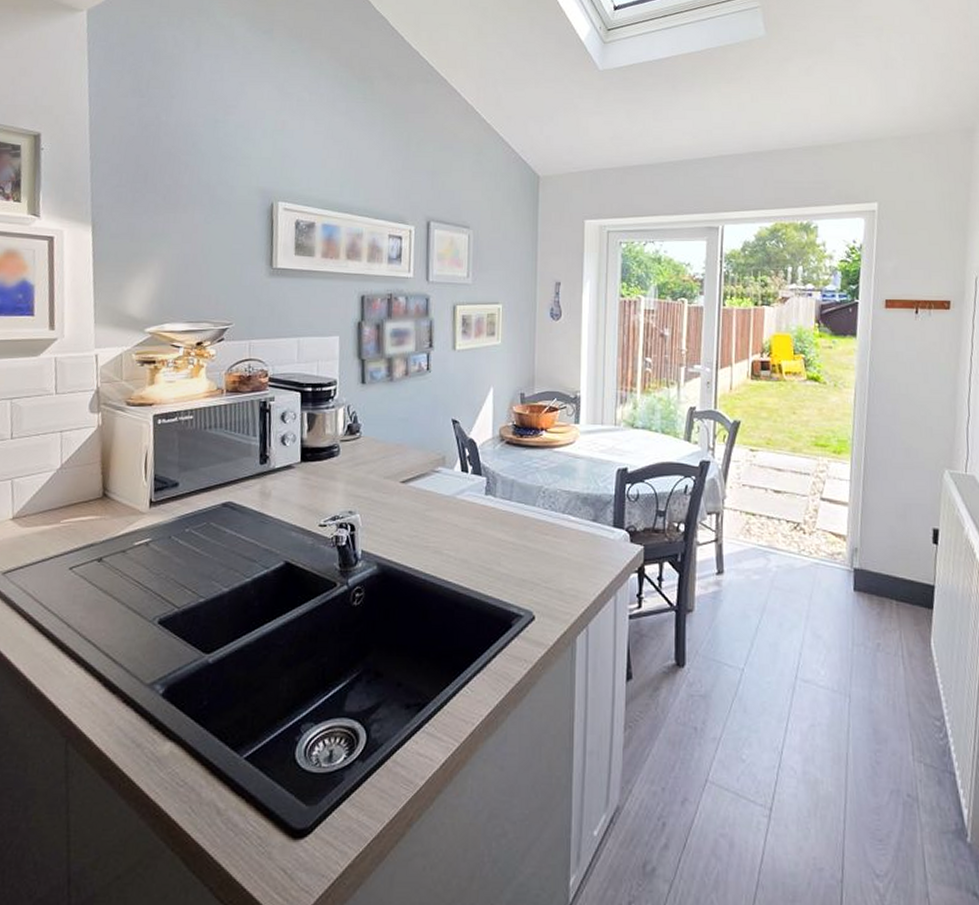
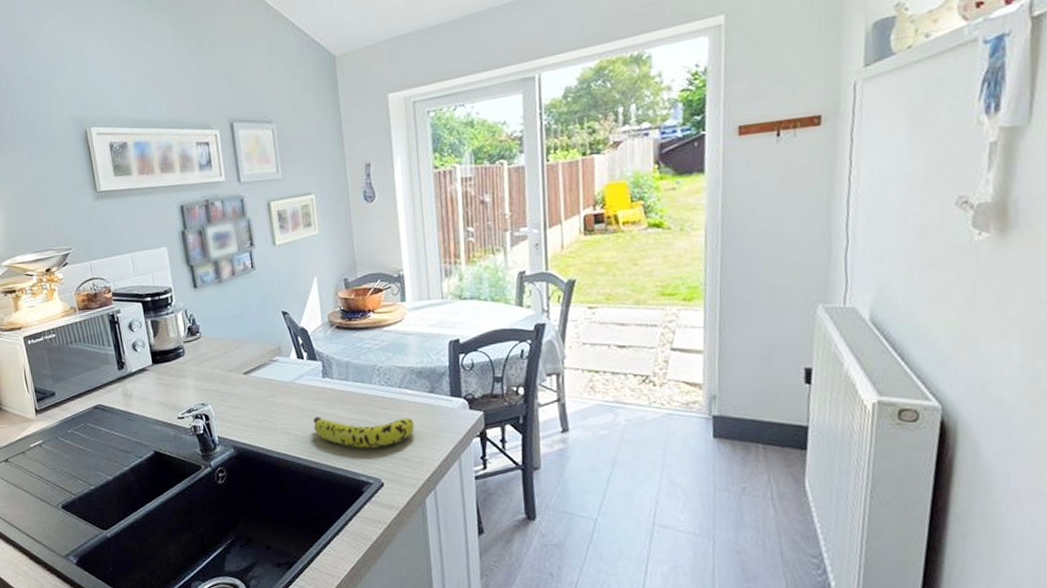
fruit: none [468,537,574,576] -> present [313,416,415,448]

